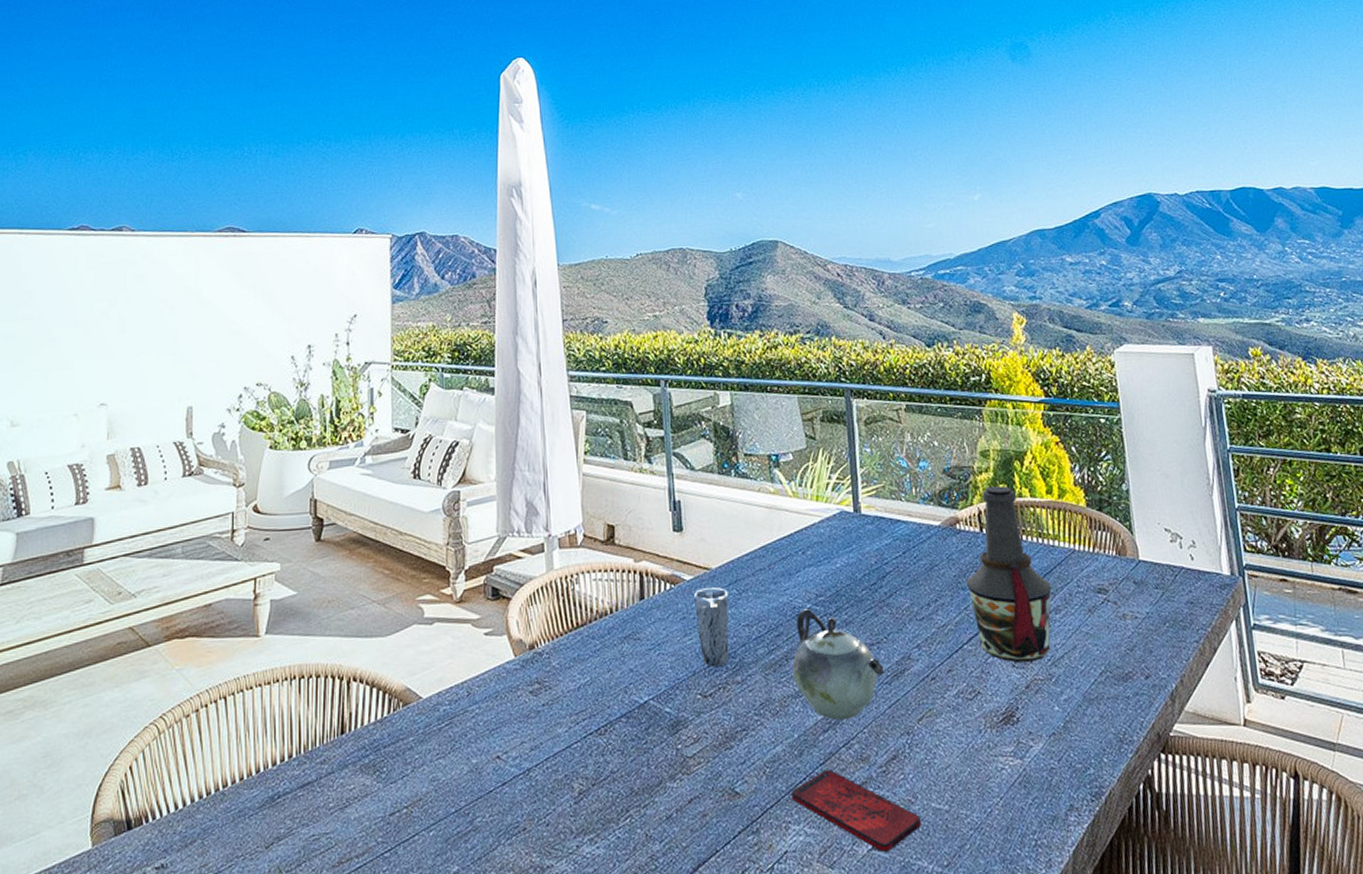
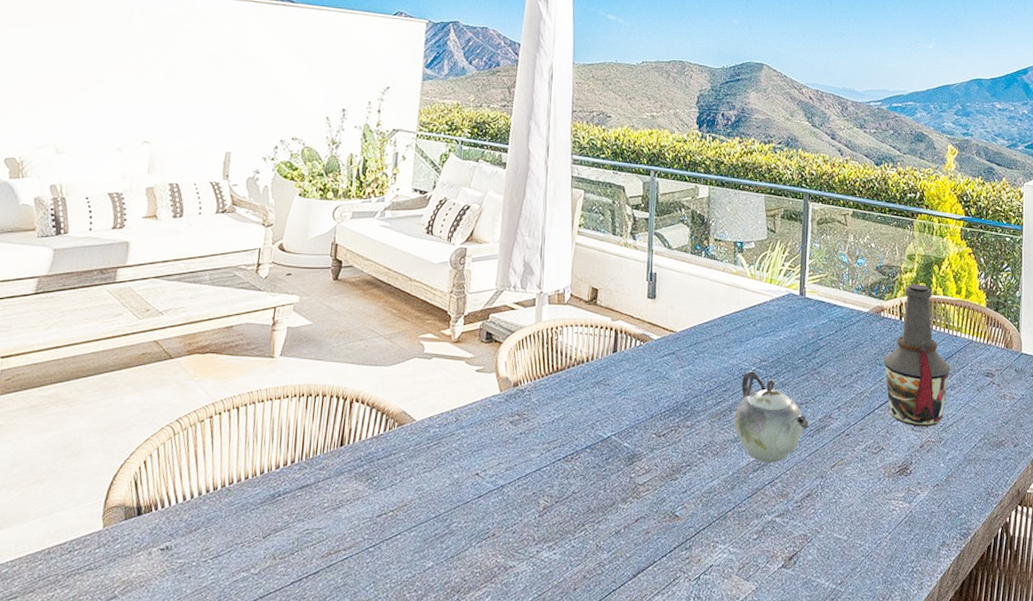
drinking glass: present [694,587,729,667] -> none [658,347,688,413]
smartphone: present [791,769,922,851] -> none [721,502,824,569]

